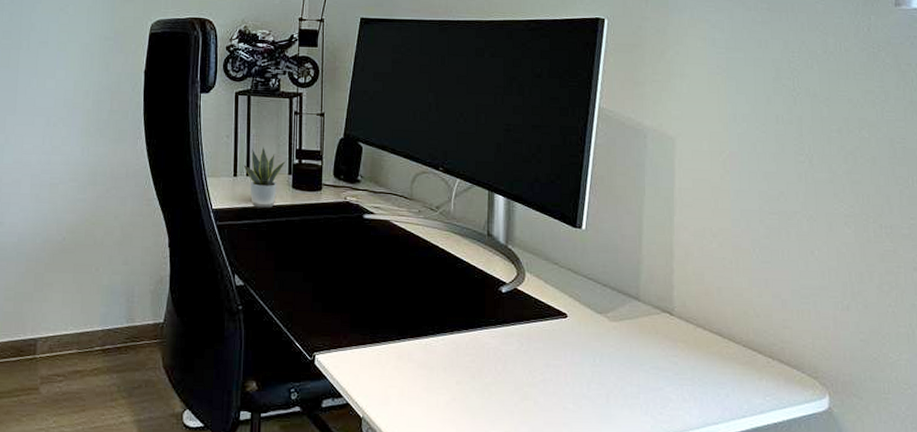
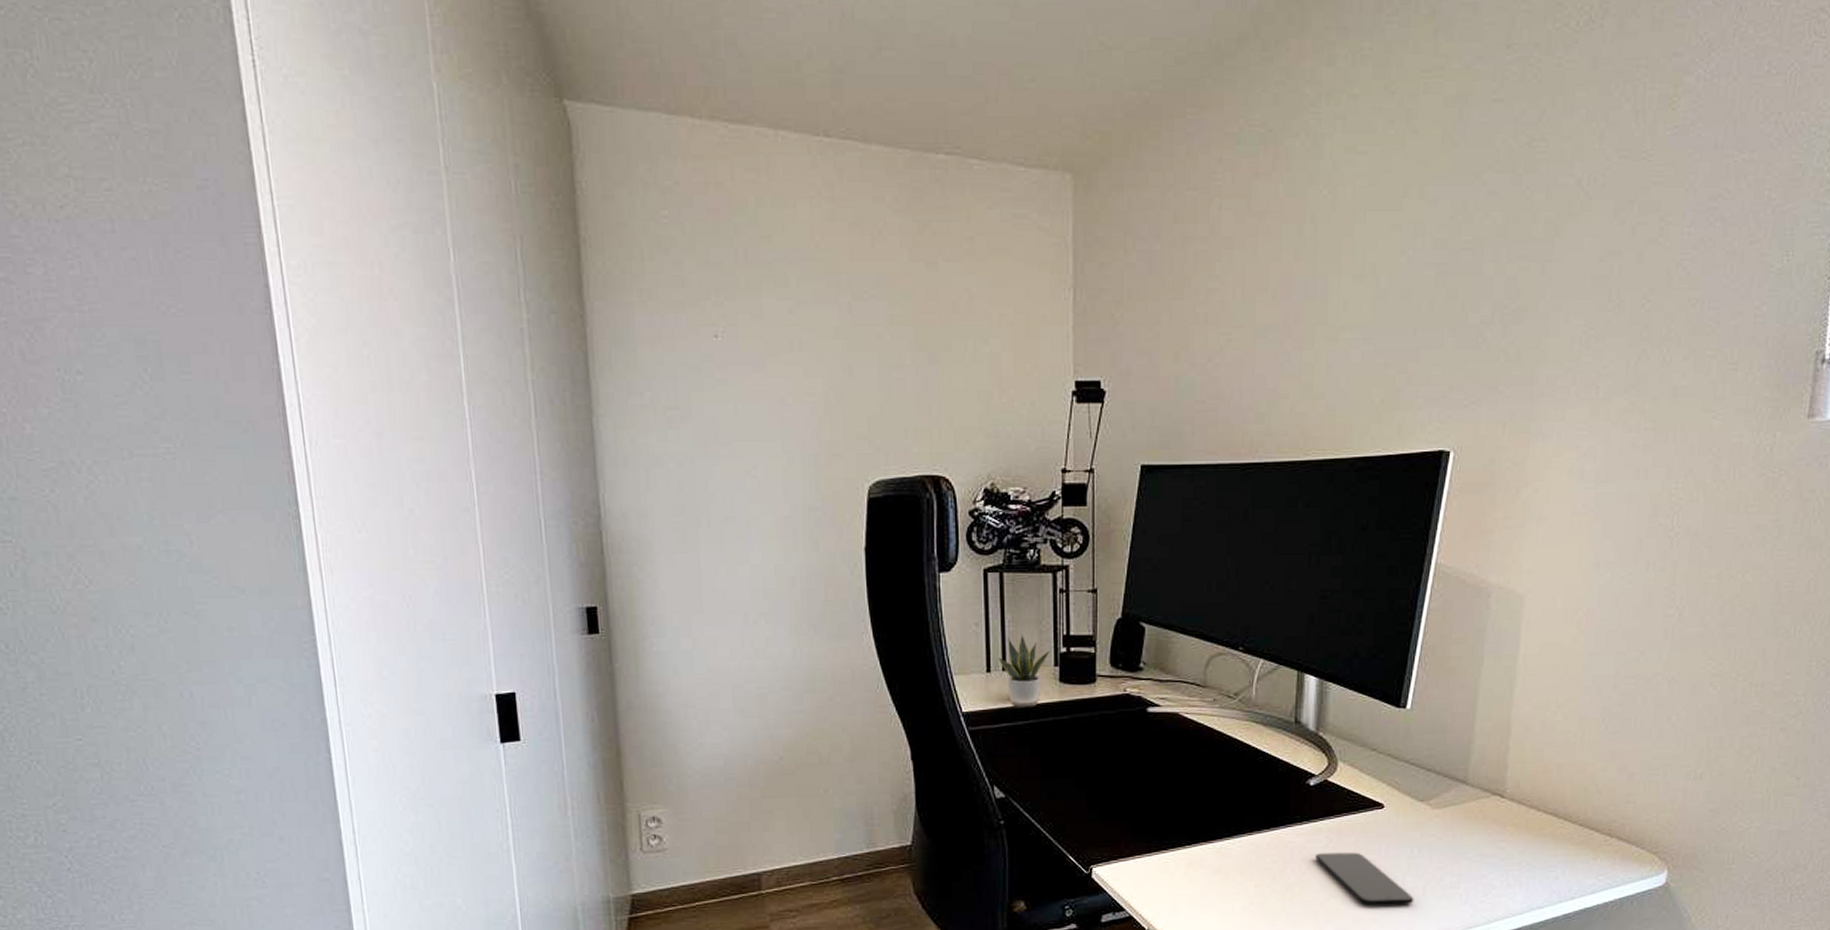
smartphone: none [509,356,599,411] -> present [1315,852,1414,906]

